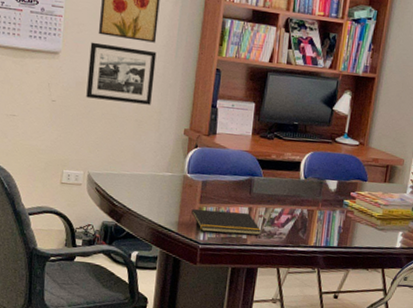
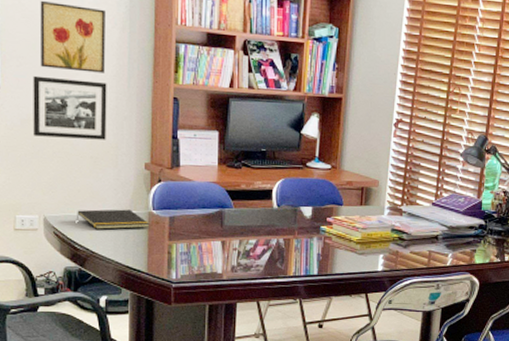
notepad: none [116,169,184,190] -> present [76,209,150,230]
notepad: present [189,208,262,235] -> none [159,246,237,270]

